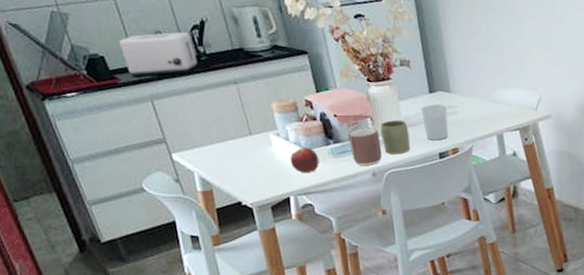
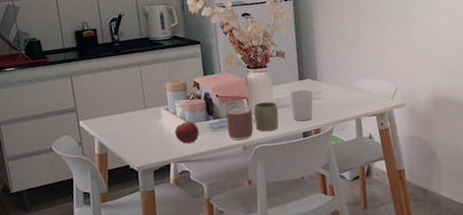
toaster: present [120,32,198,77] -> none [53,23,112,58]

